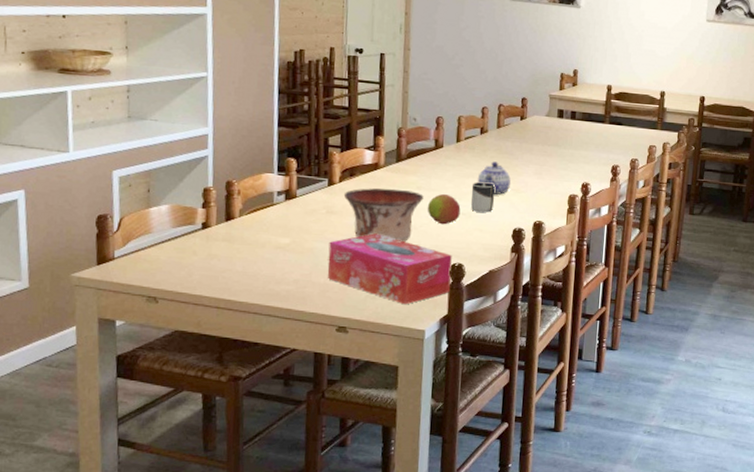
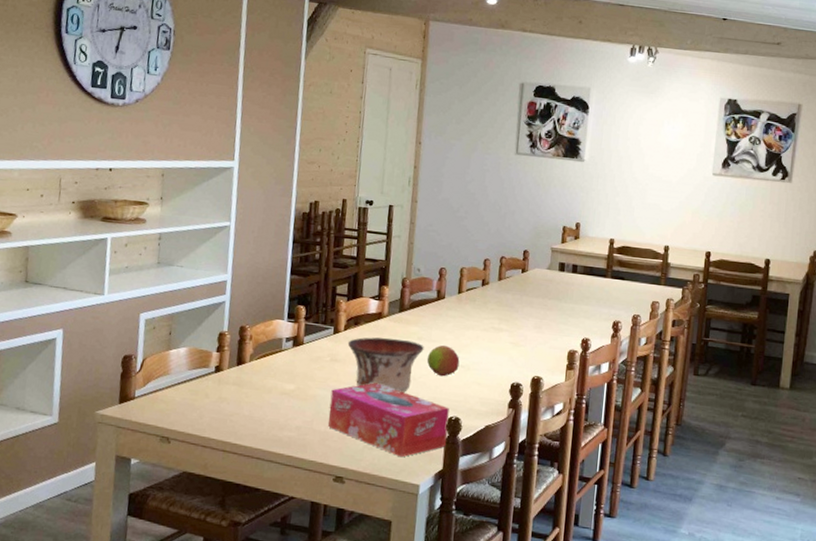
cup: present [471,182,495,213] -> none [470,334,494,366]
teapot: present [477,161,511,195] -> none [477,314,510,348]

